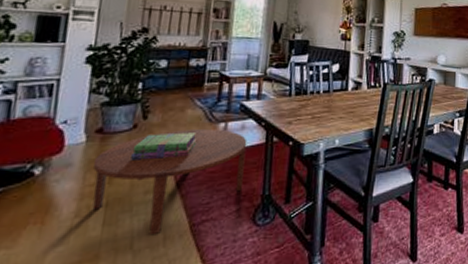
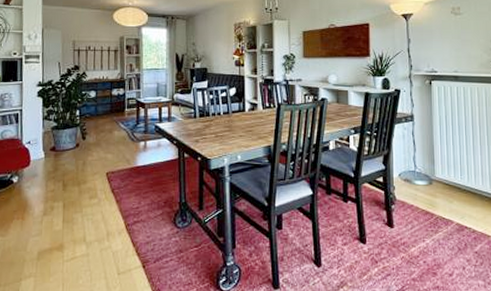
coffee table: present [92,128,247,236] -> none [51,146,164,232]
stack of books: present [131,132,197,160] -> none [77,150,124,172]

